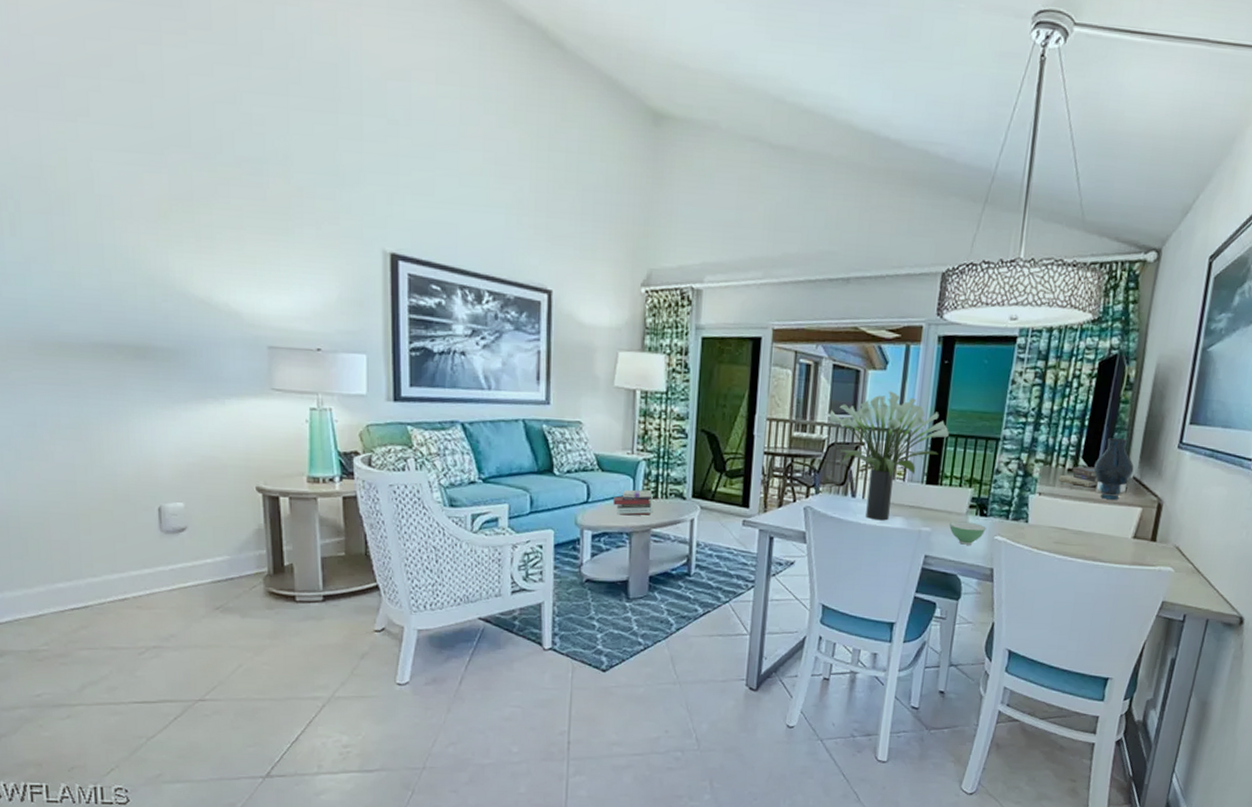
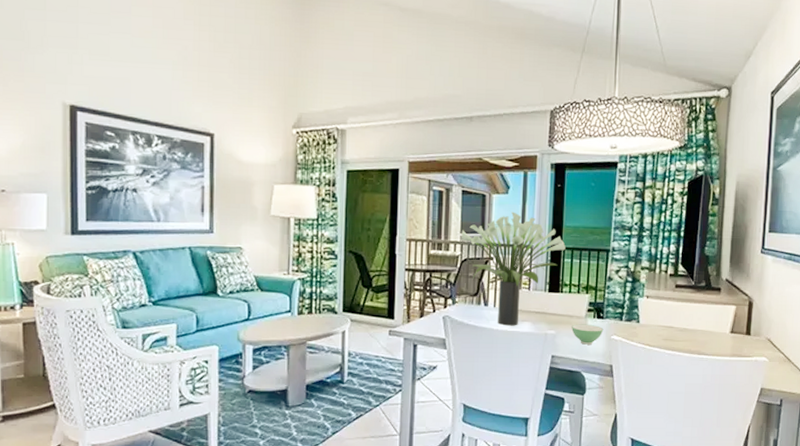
books: present [613,489,654,516] -> none [272,306,308,330]
books: present [1059,466,1098,489] -> none [663,271,696,291]
vase: present [1093,438,1134,500] -> none [691,246,726,300]

